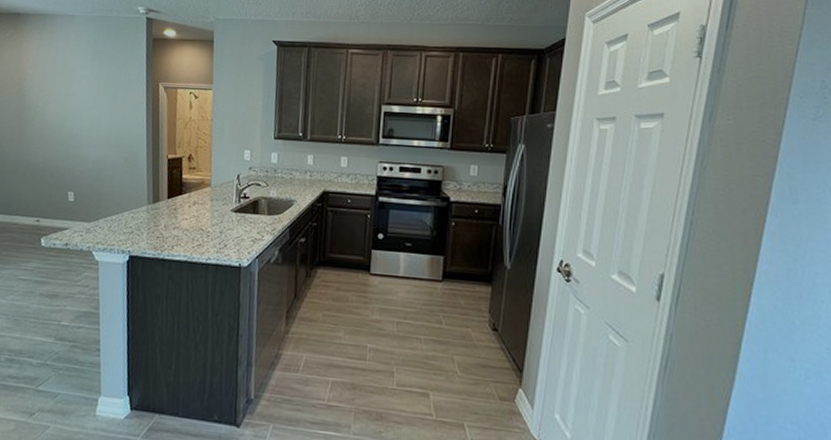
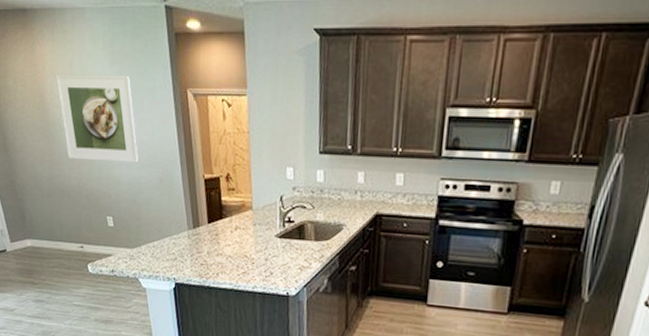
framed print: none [37,66,108,144] -> present [55,74,139,163]

